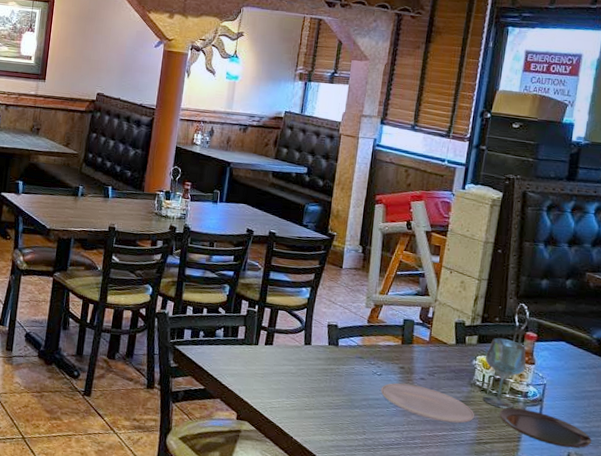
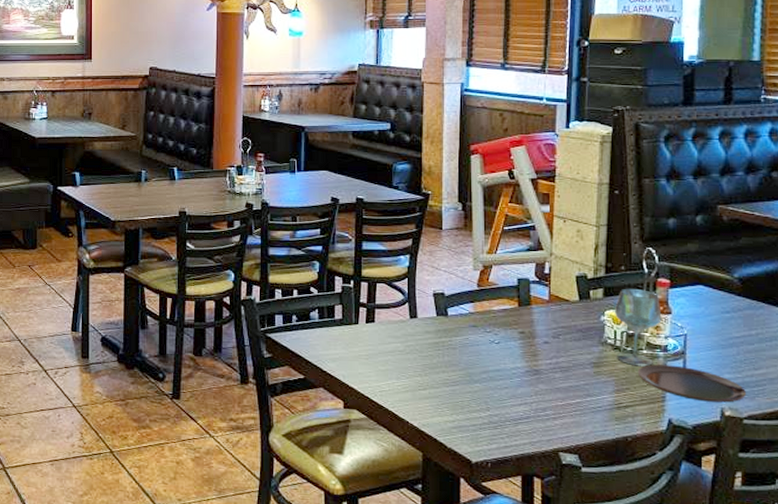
plate: present [380,382,475,424] -> none [501,349,611,388]

